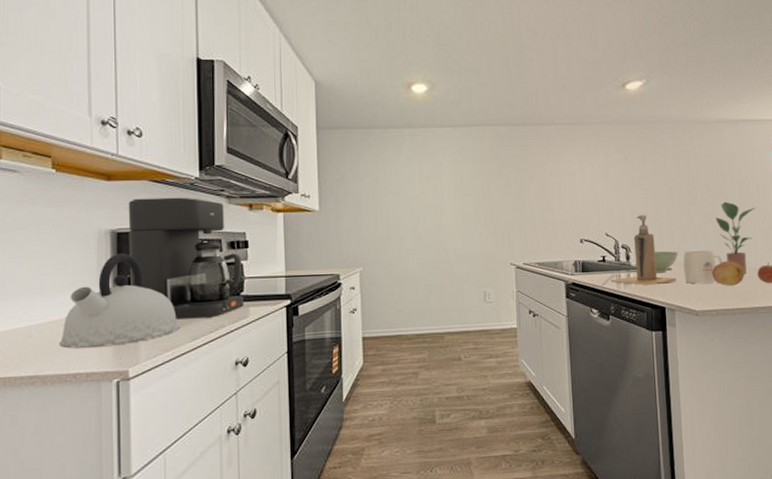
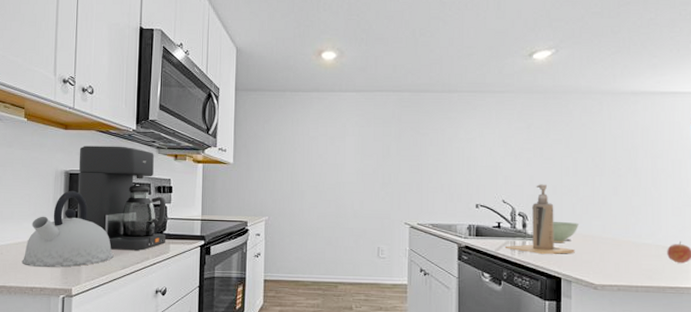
mug: present [683,250,723,284] -> none [583,223,628,258]
fruit: present [711,260,745,286] -> none [614,236,652,262]
potted plant: present [716,201,756,276] -> none [623,175,670,253]

